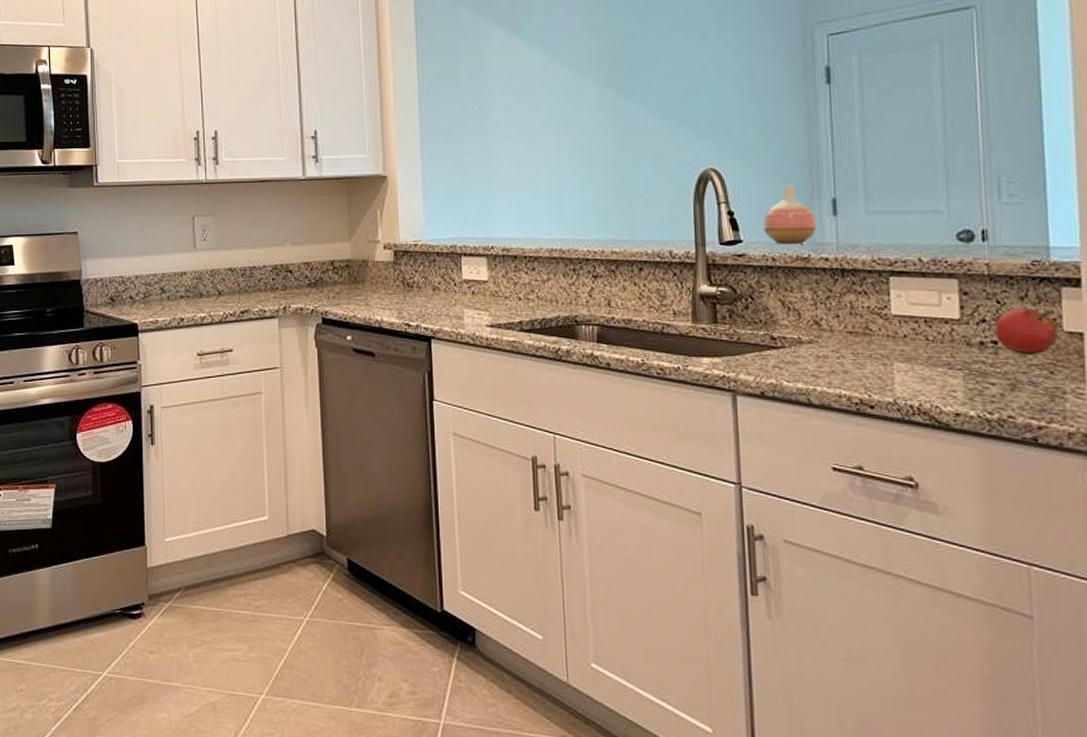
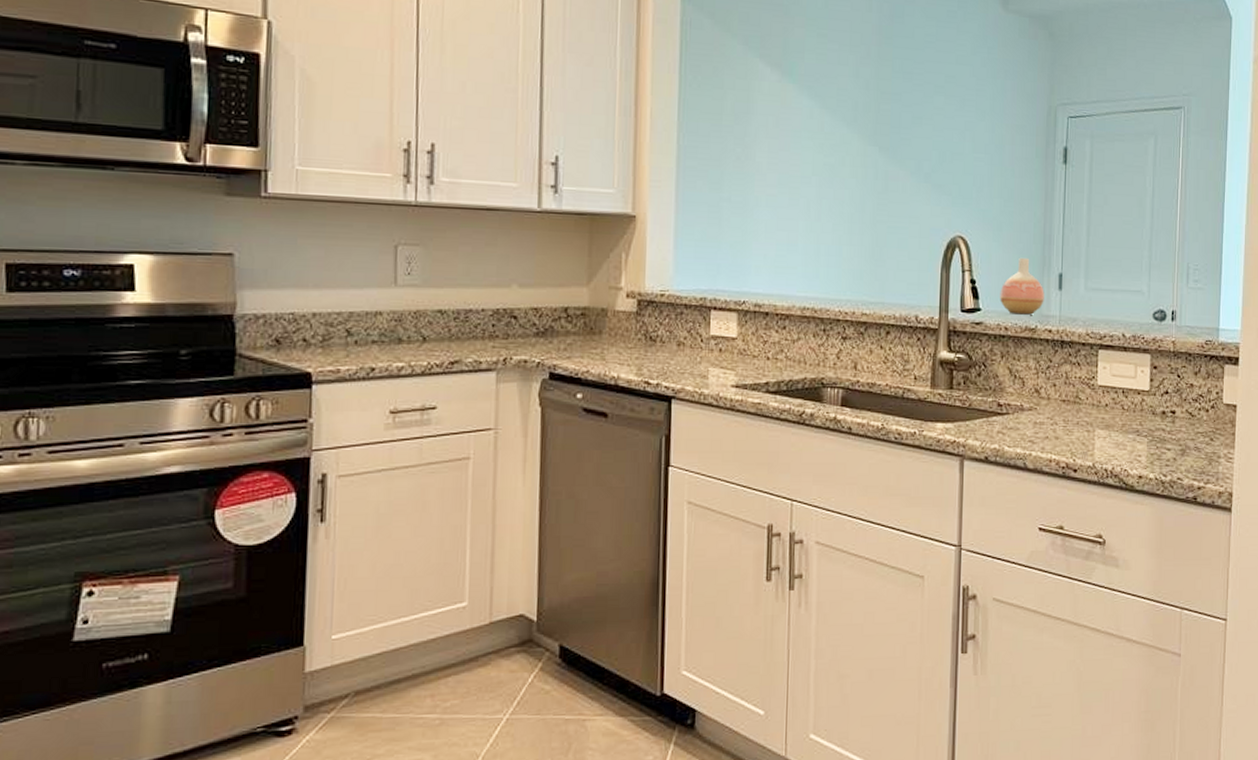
fruit: present [994,308,1058,356] -> none [1174,382,1219,424]

